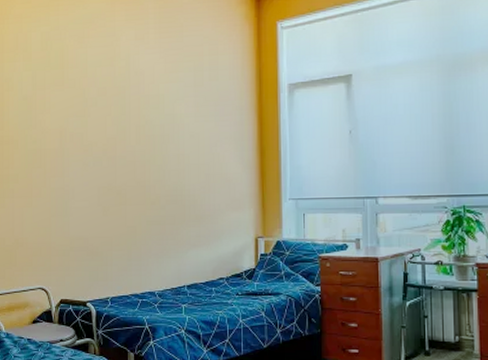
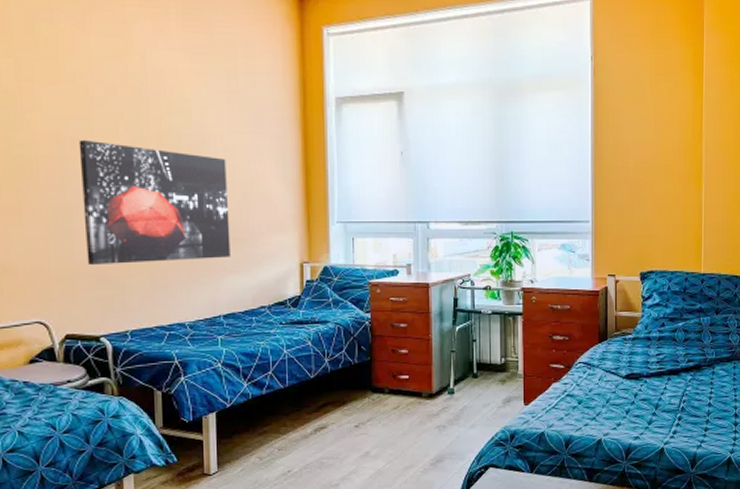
wall art: none [76,133,194,240] -> present [78,139,231,266]

